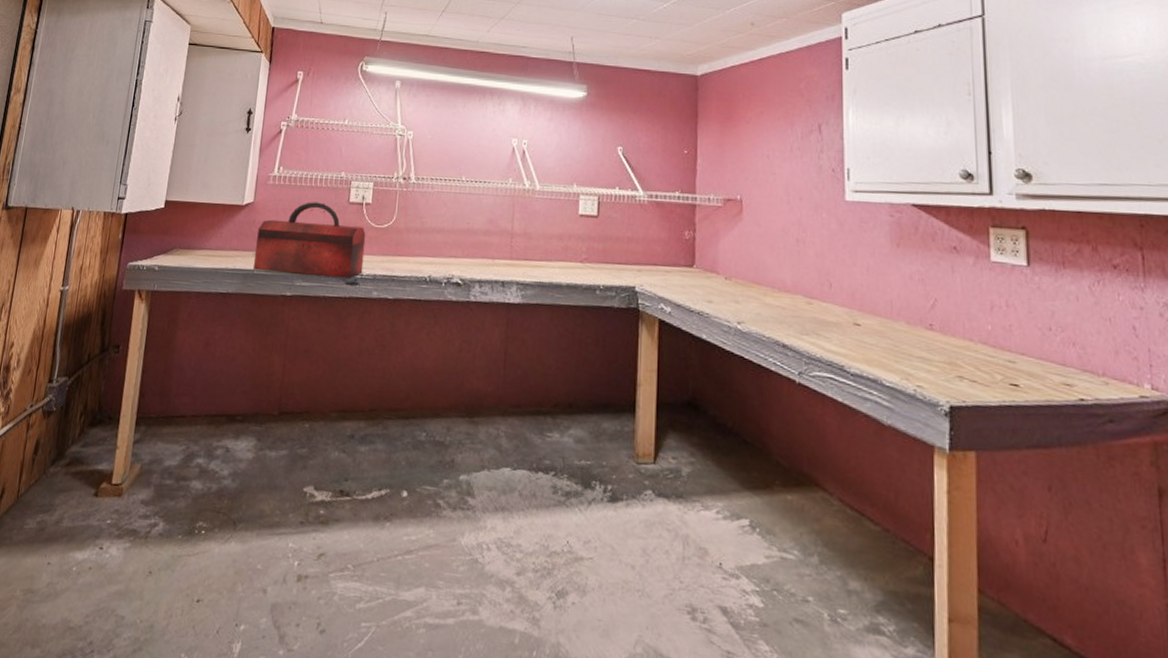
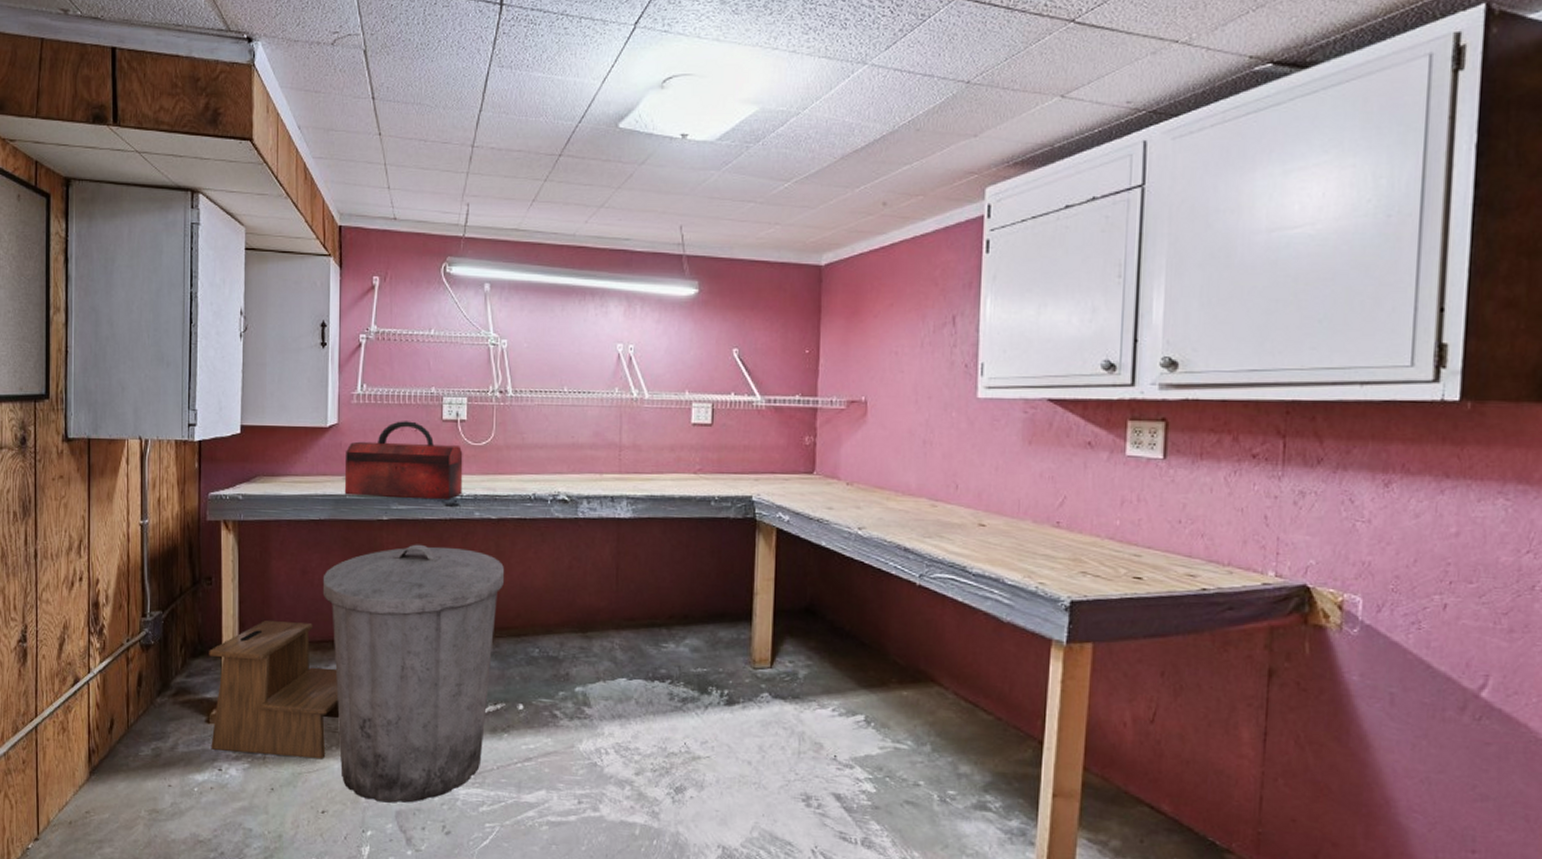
step stool: none [95,391,229,542] -> present [209,621,340,760]
trash can: none [221,320,397,595] -> present [322,544,505,803]

